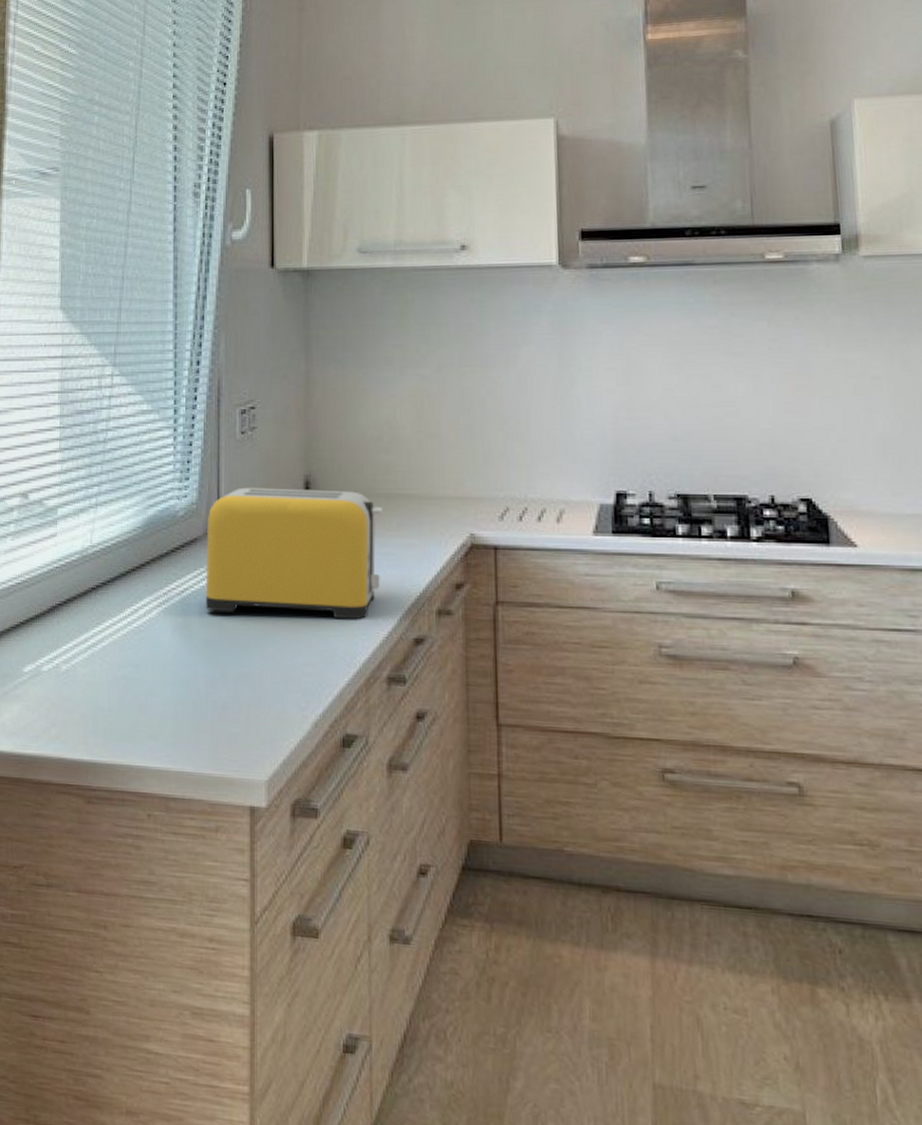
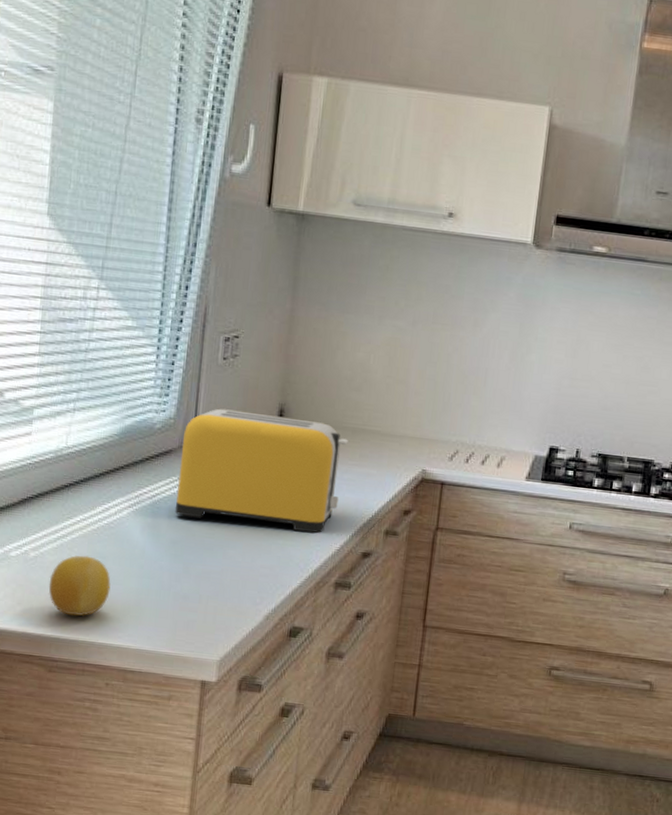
fruit: none [82,665,145,736] -> present [48,555,111,616]

